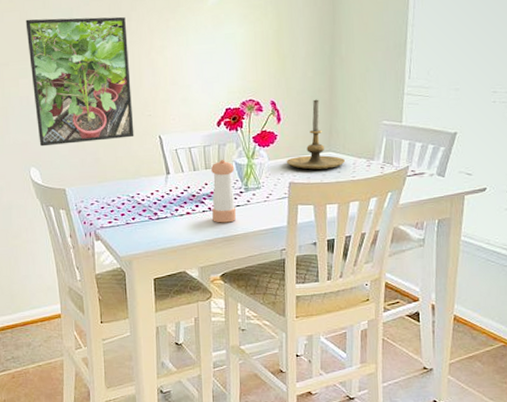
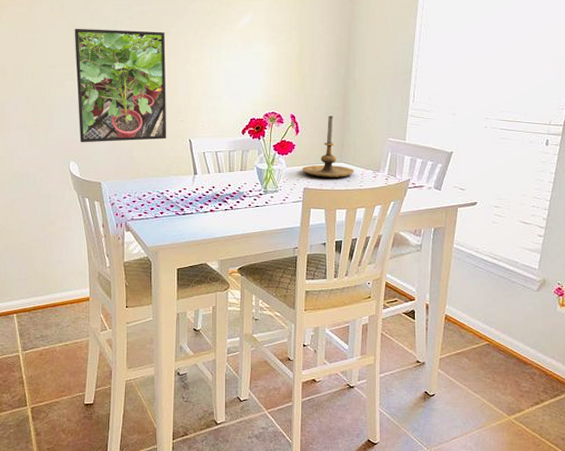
pepper shaker: present [210,160,236,223] -> none [234,164,256,221]

